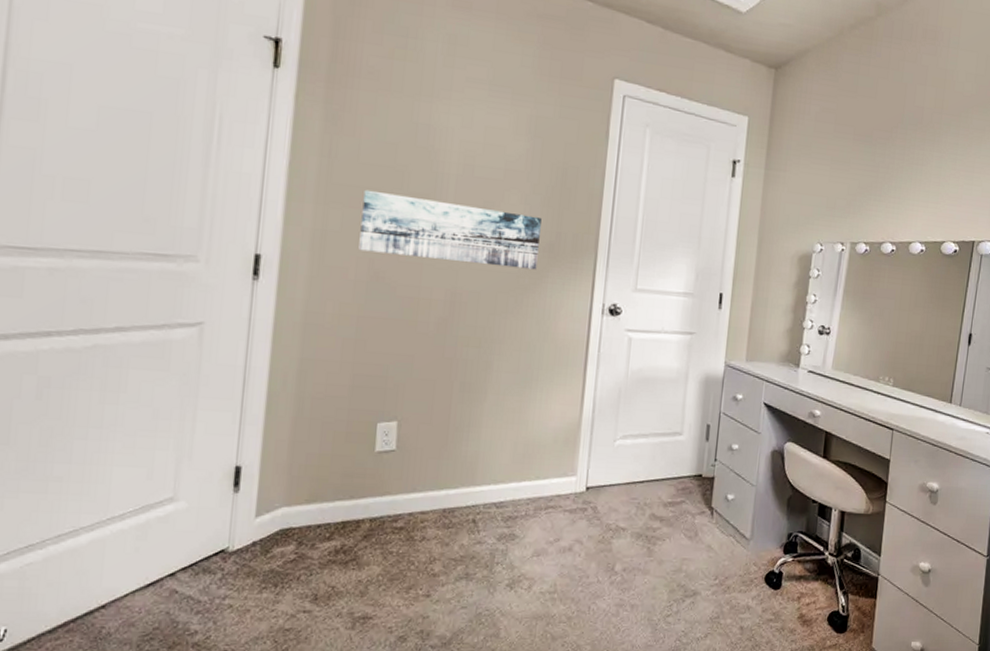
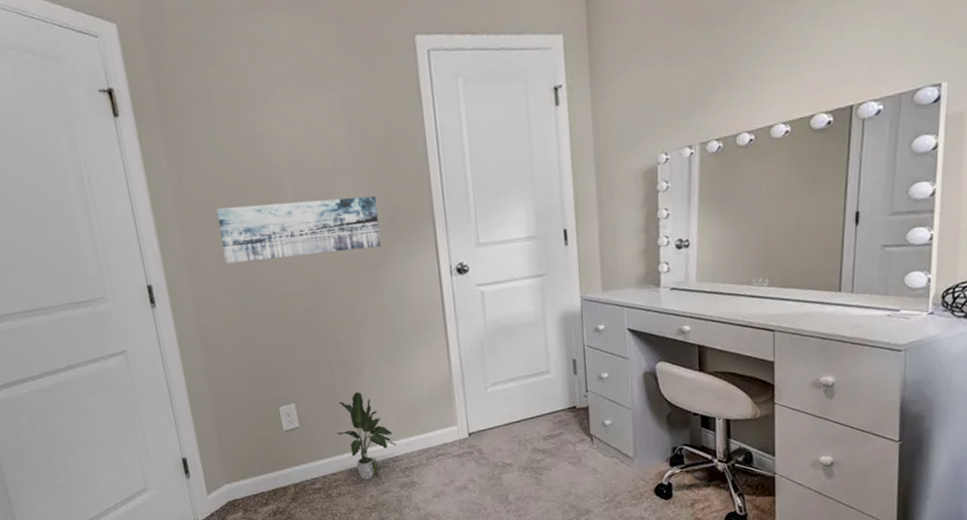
potted plant: none [438,420,505,525] -> present [337,392,397,480]

